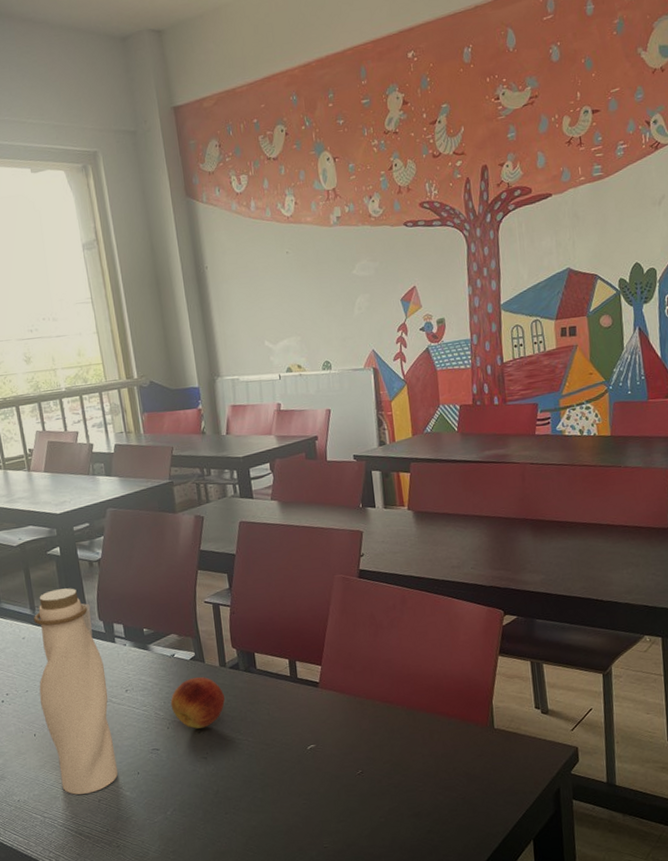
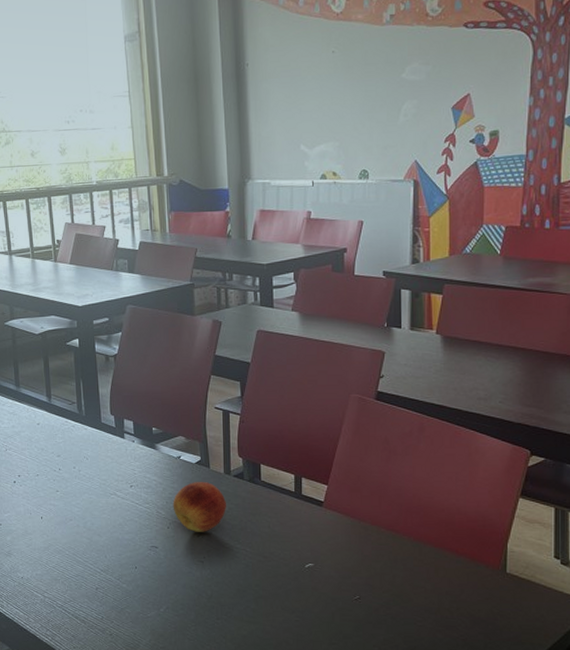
water bottle: present [33,588,118,795] -> none [48,380,116,581]

